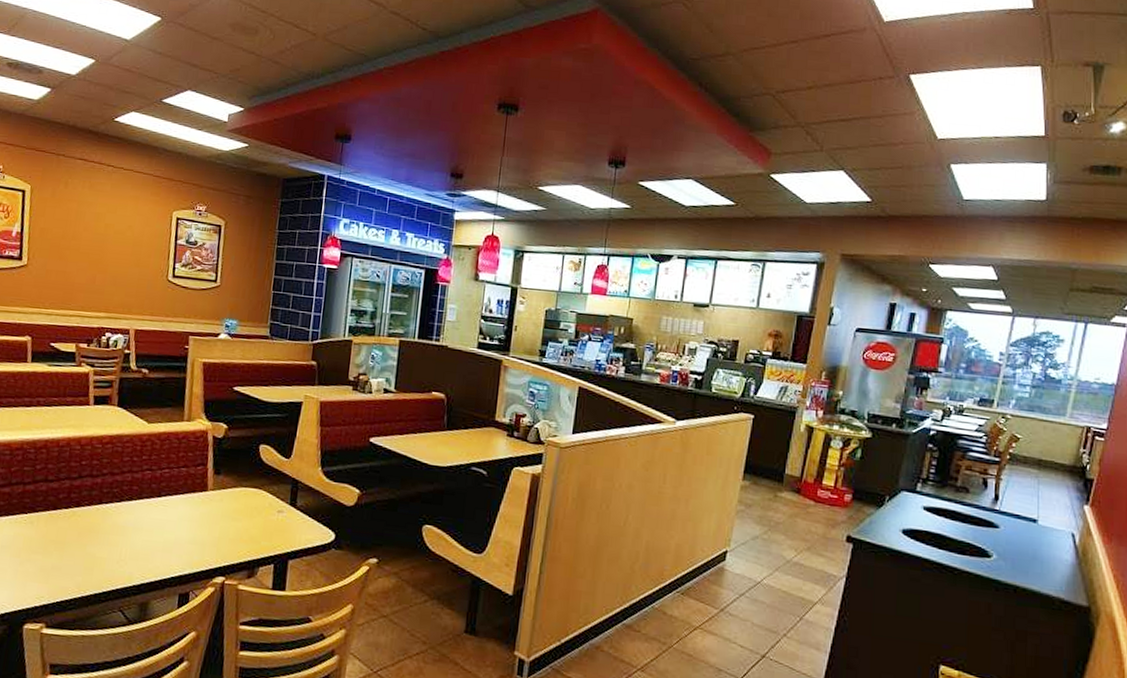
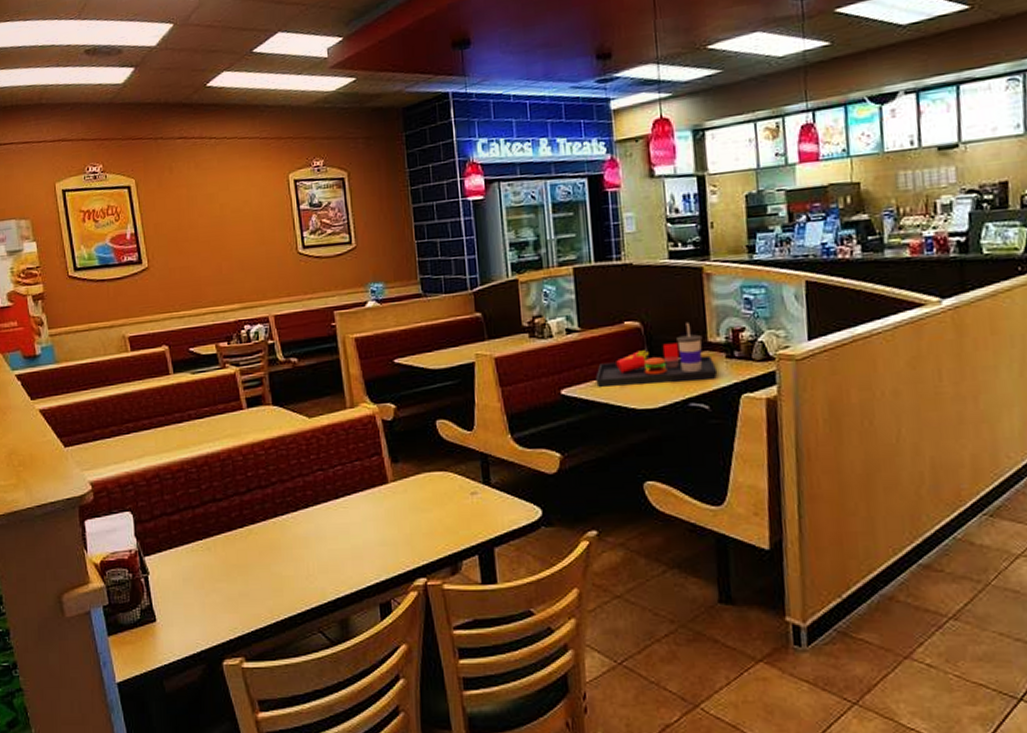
food tray: none [400,402,499,451] -> present [595,323,718,387]

